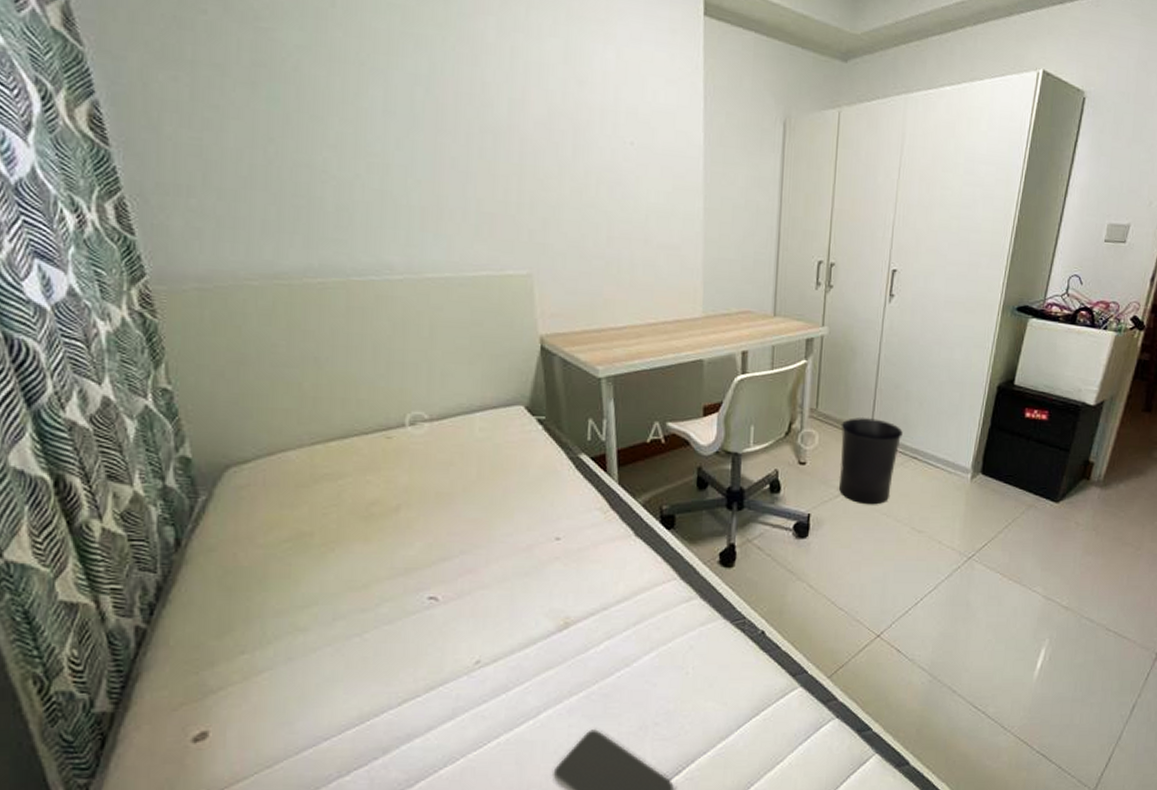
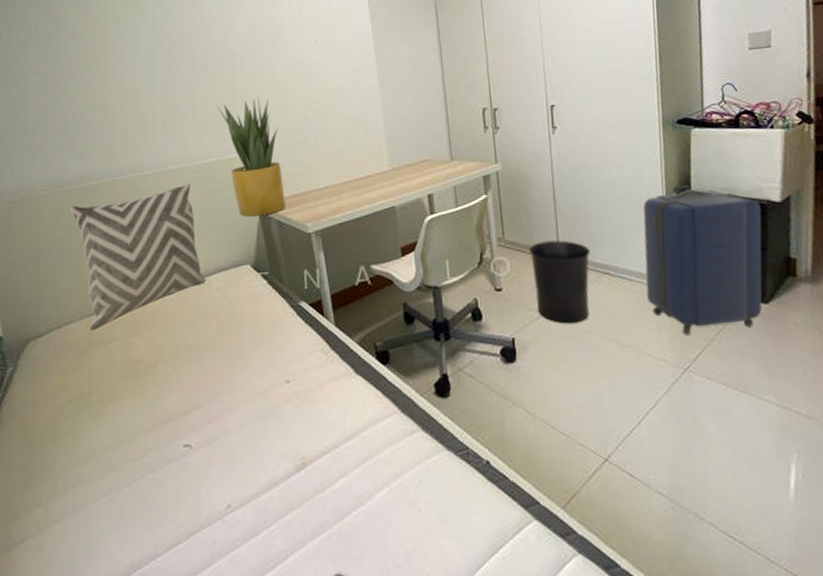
pillow: none [287,298,467,462] -> present [69,183,206,331]
planter: none [496,202,574,351] -> present [217,96,285,217]
suitcase: none [949,377,1075,526] -> present [643,185,762,335]

